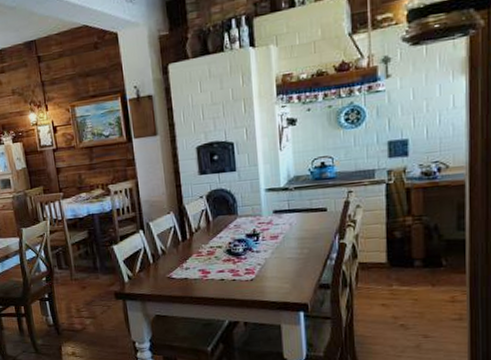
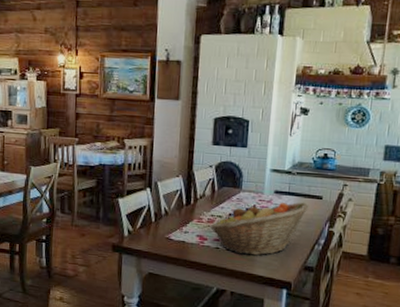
fruit basket: none [211,217,314,283] -> present [211,202,309,256]

